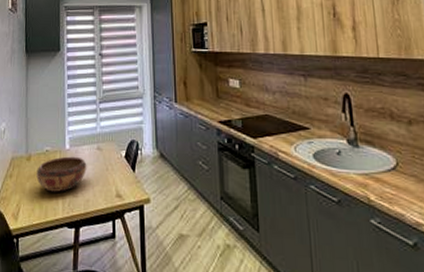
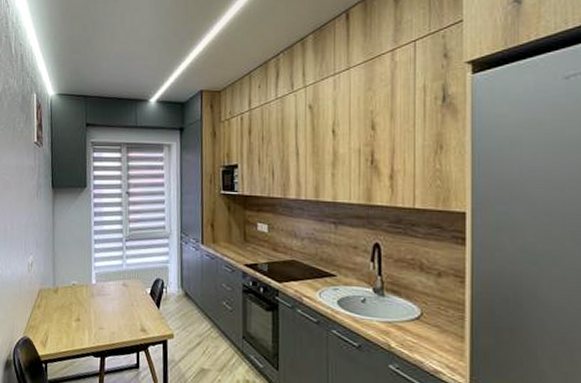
decorative bowl: present [36,156,87,192] -> none [63,290,113,324]

